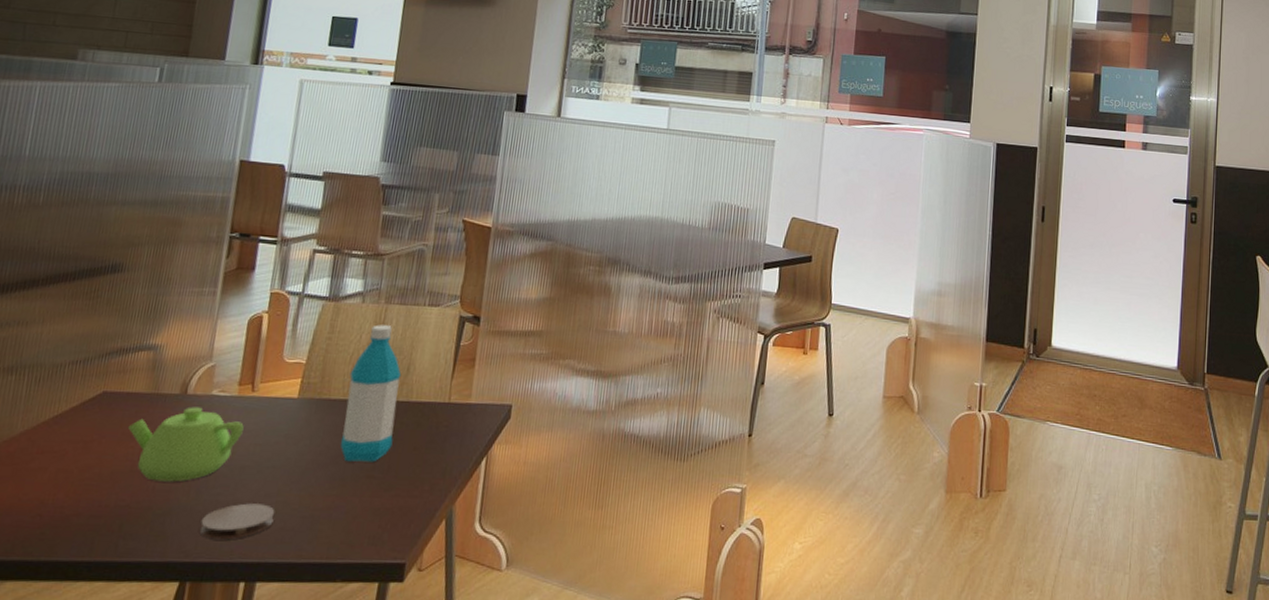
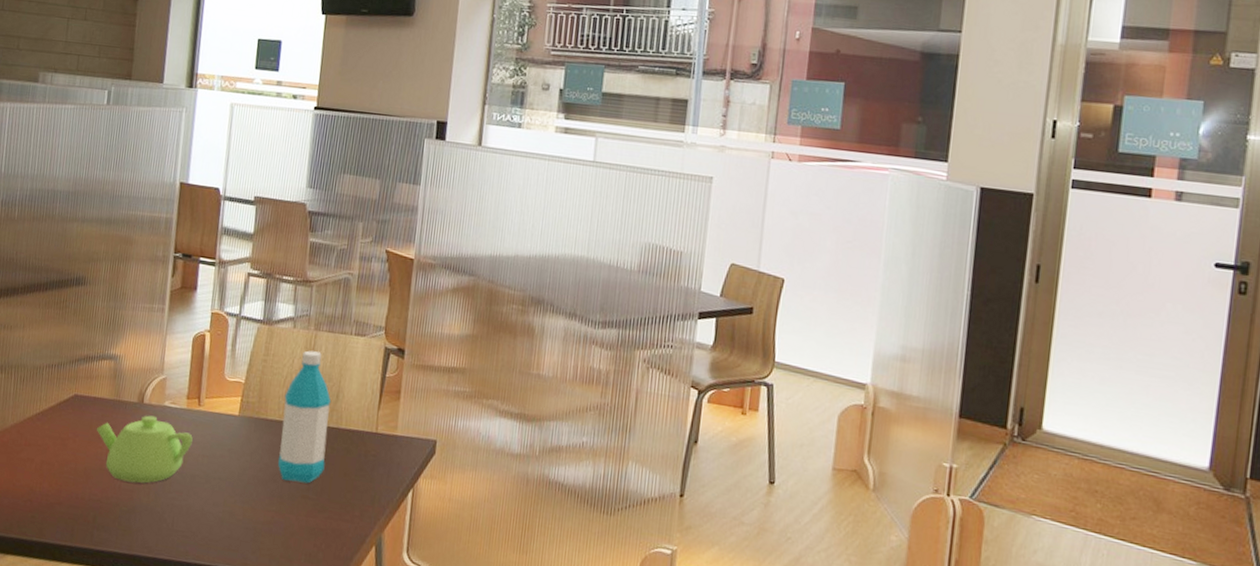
coaster: present [199,503,275,540] -> none [159,509,223,541]

